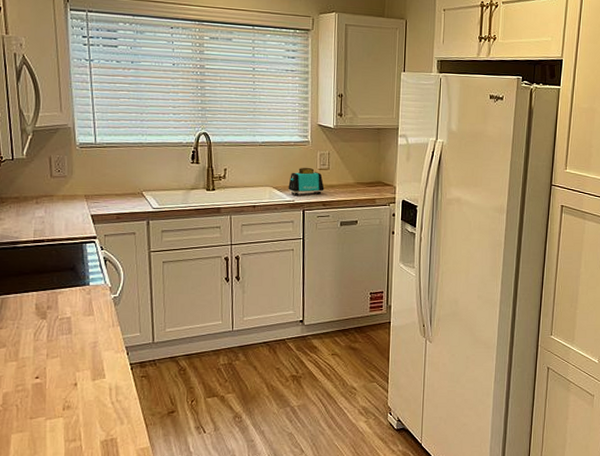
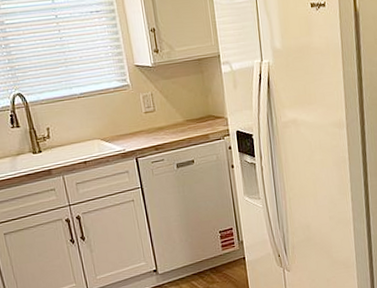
toaster: present [288,167,324,195] -> none [116,112,154,144]

